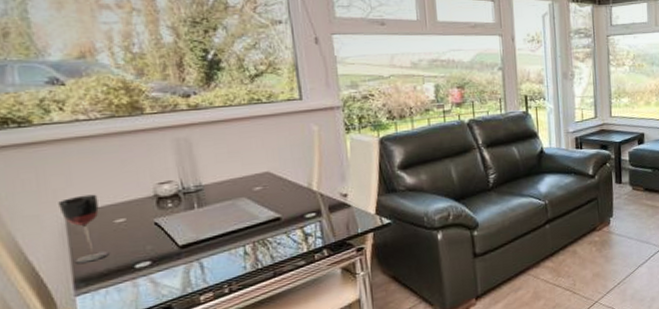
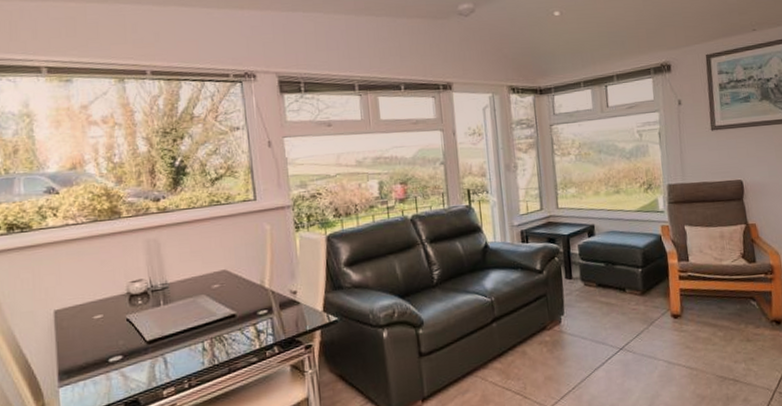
wineglass: present [58,194,109,263] -> none [49,292,88,357]

